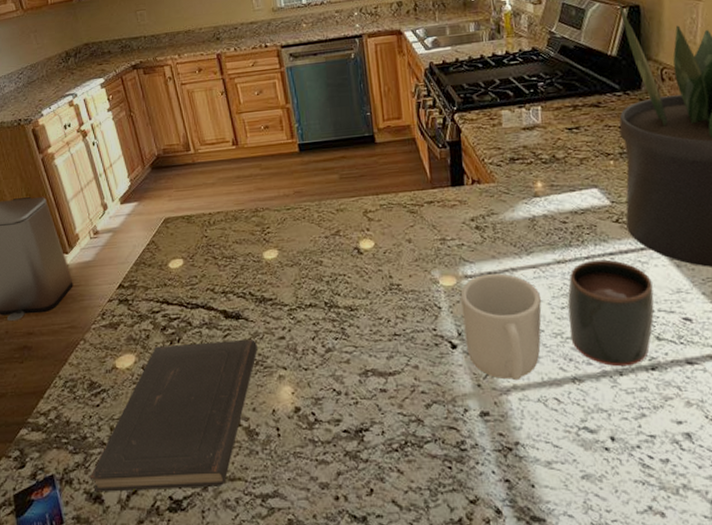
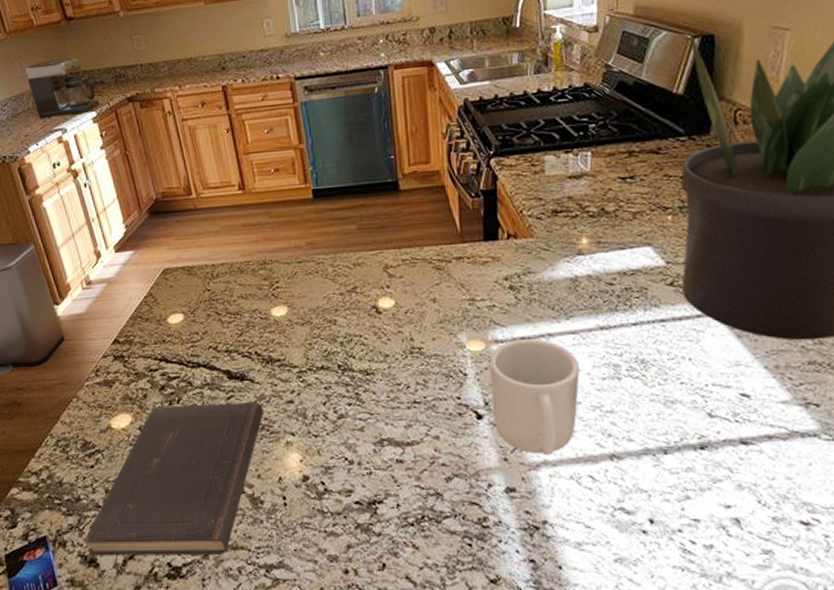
coffee maker: none [39,30,107,85] -> present [24,57,100,118]
mug: present [567,259,654,367] -> none [609,326,709,445]

